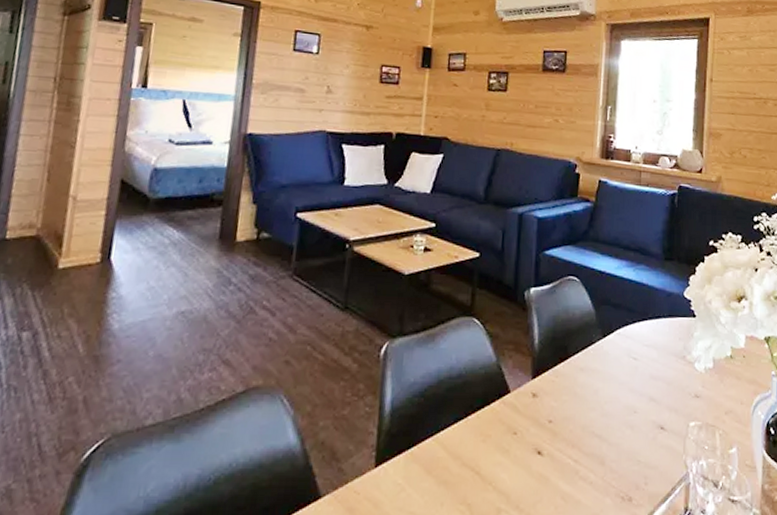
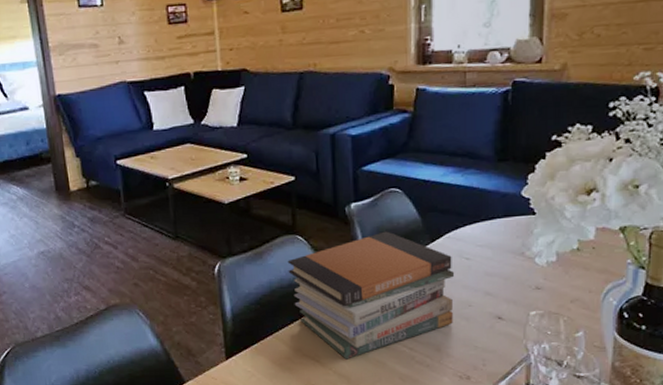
book stack: none [459,321,623,472] -> present [287,231,455,360]

